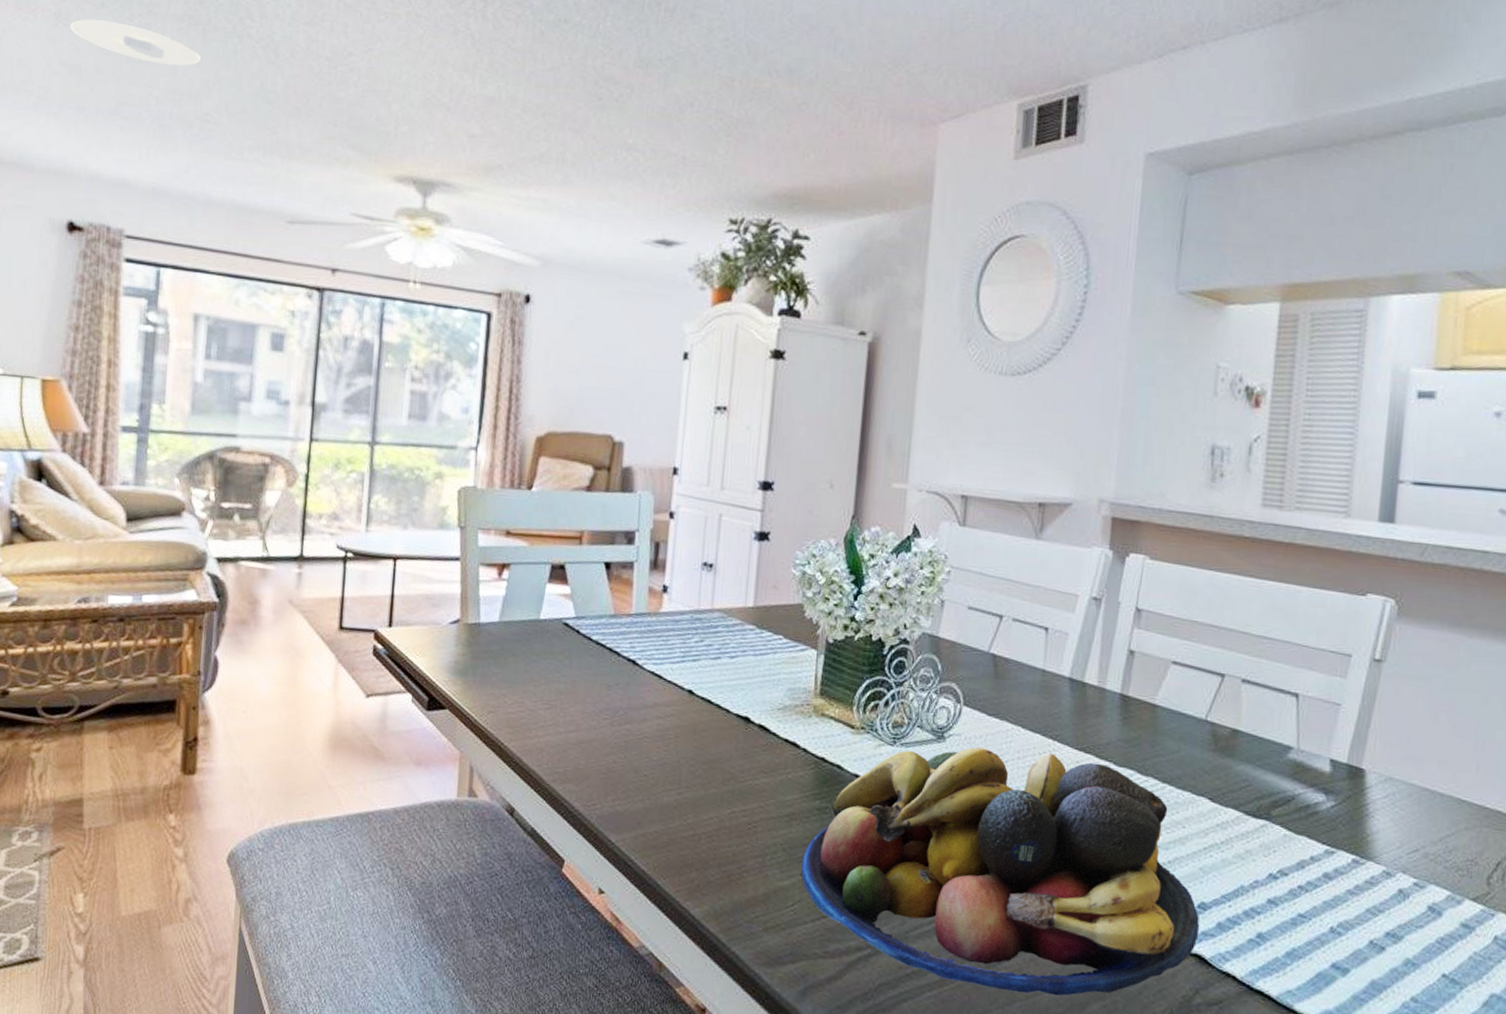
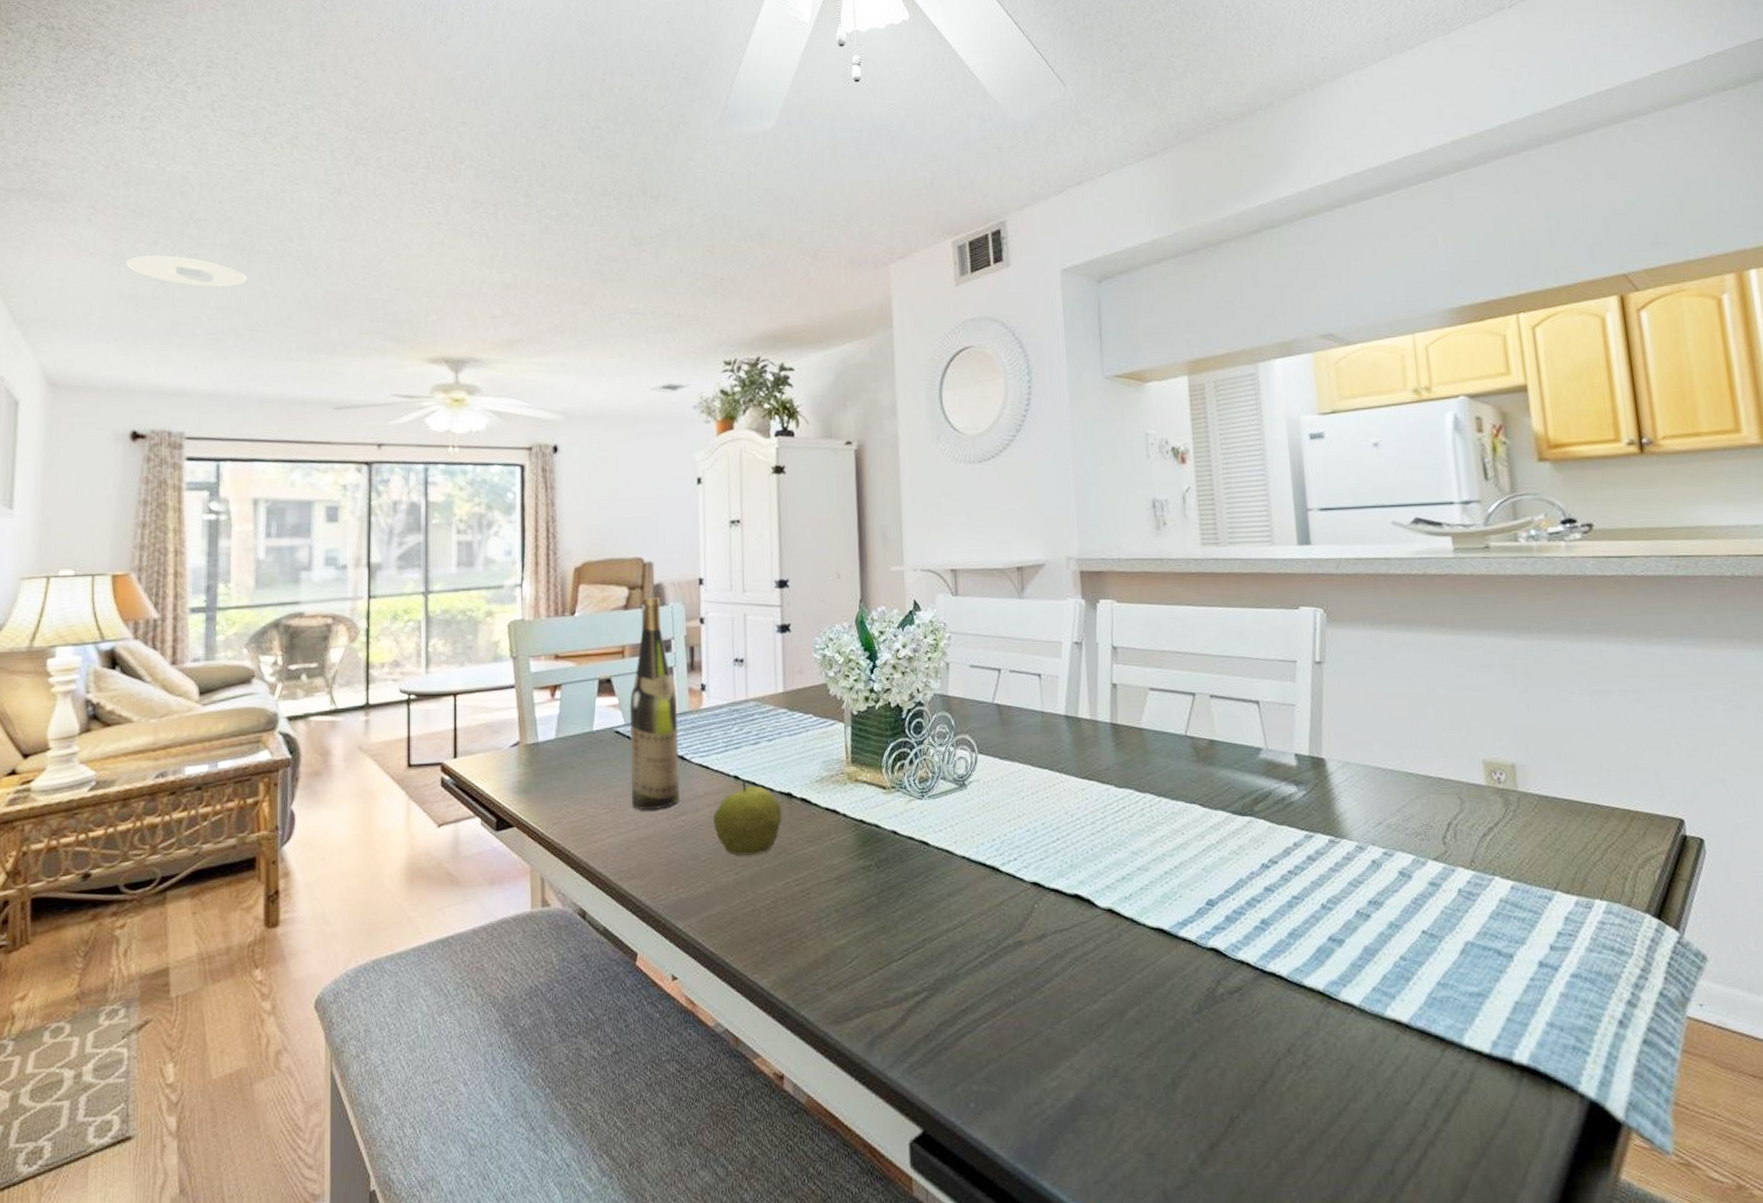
wine bottle: none [574,481,635,713] -> present [629,597,680,810]
apple: none [660,696,737,778] -> present [713,780,782,857]
fruit bowl: present [801,747,1199,996] -> none [854,784,1211,1011]

